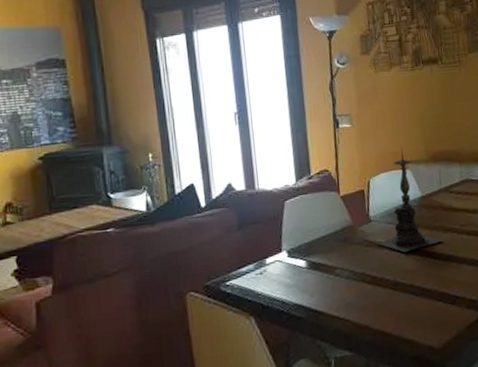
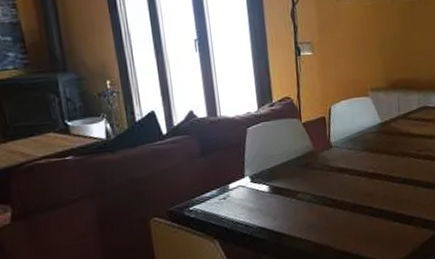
candle holder: present [377,148,443,253] -> none [337,76,400,177]

